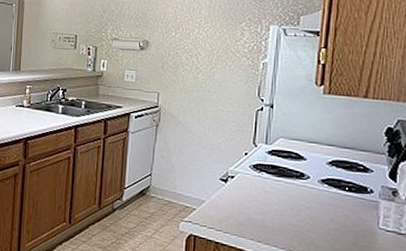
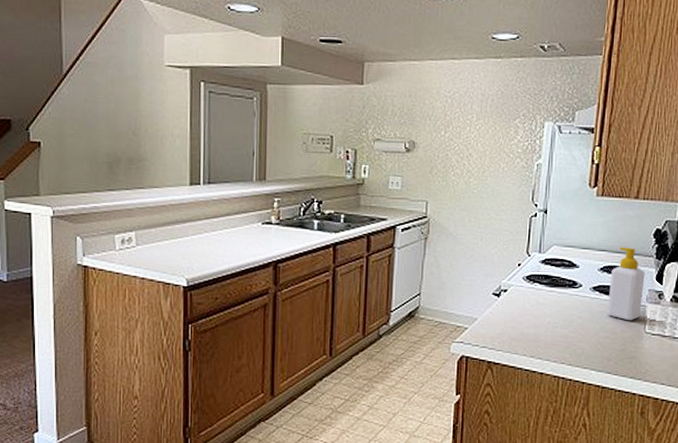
soap bottle: none [336,143,377,216] -> present [607,247,645,321]

